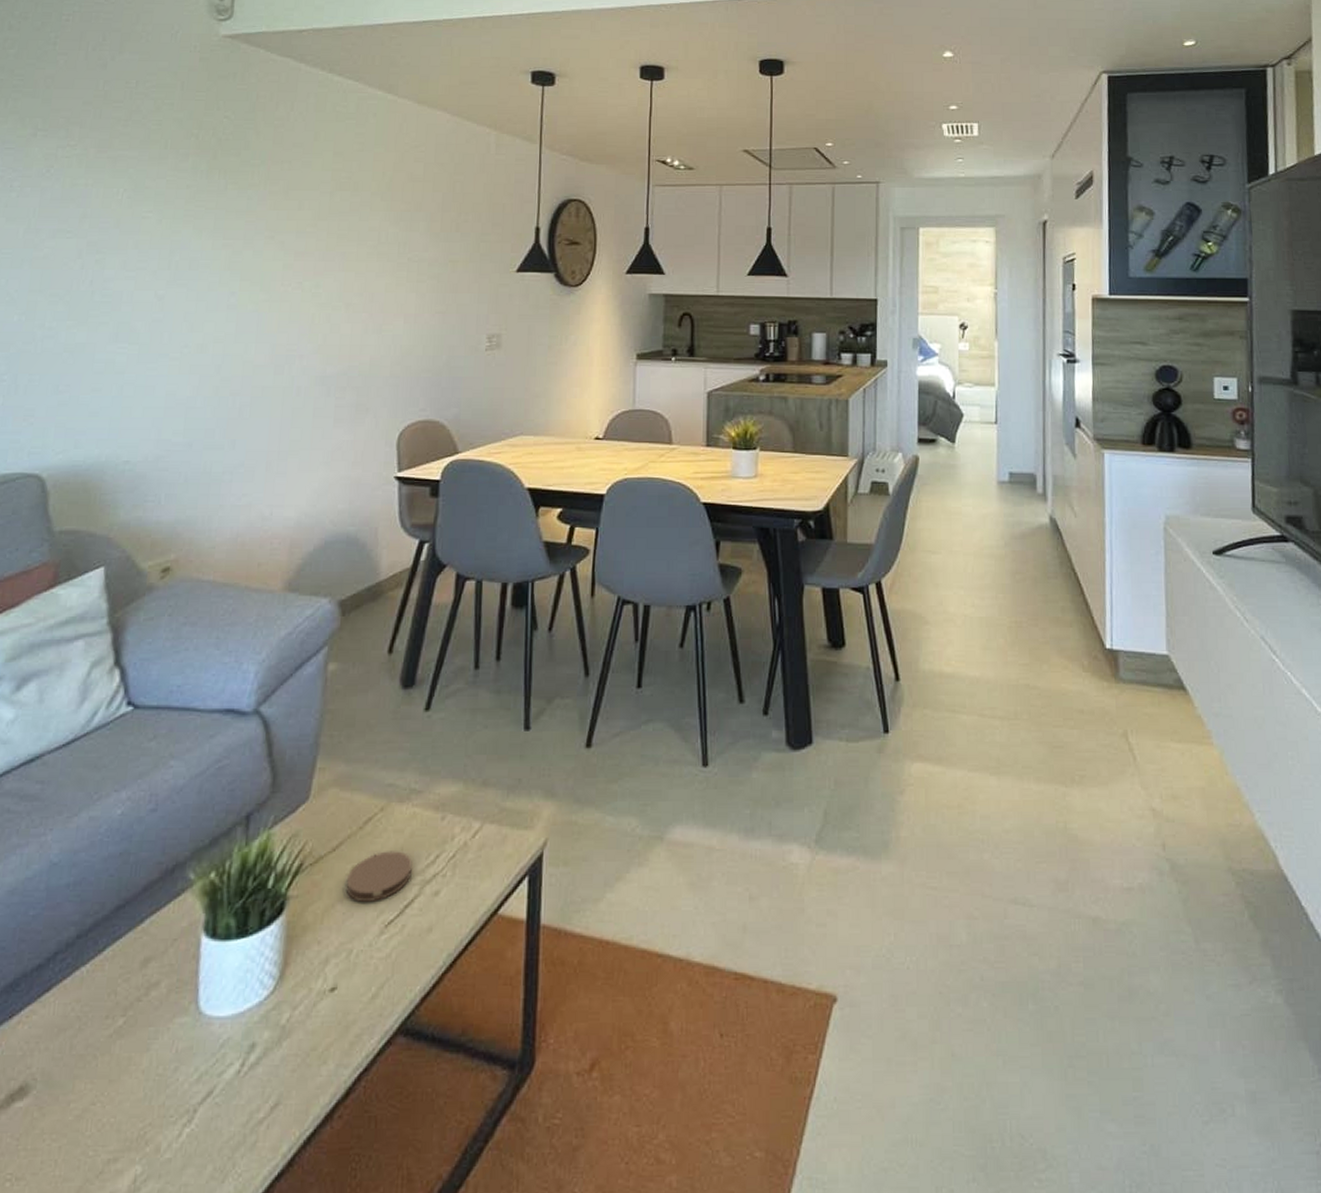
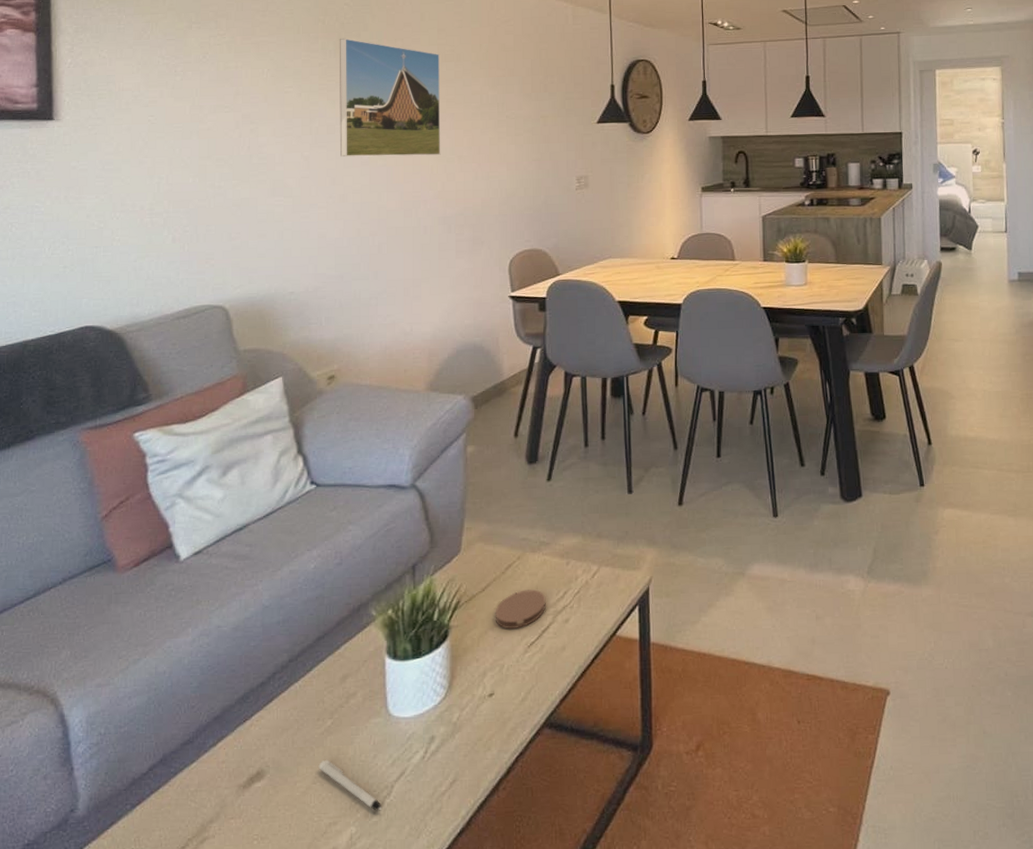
pen: none [101,1071,180,1144] -> present [318,759,382,811]
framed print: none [203,156,334,301] -> present [339,38,441,157]

